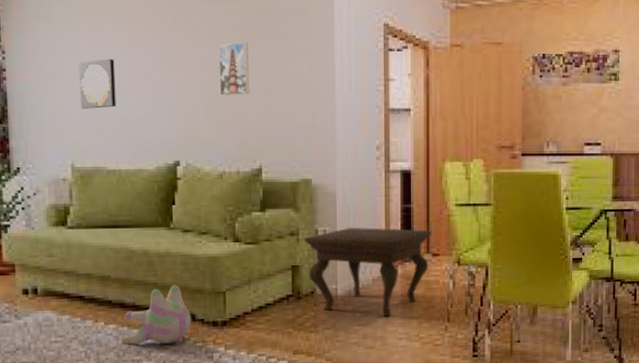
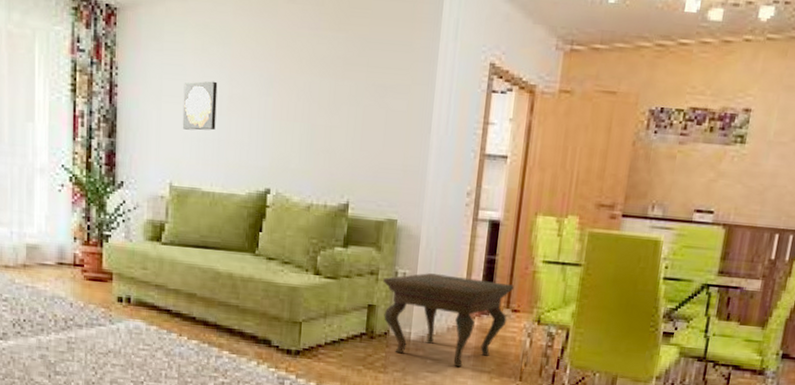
plush toy: present [121,284,191,345] -> none [201,309,267,365]
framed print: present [218,41,250,96] -> none [315,72,348,128]

